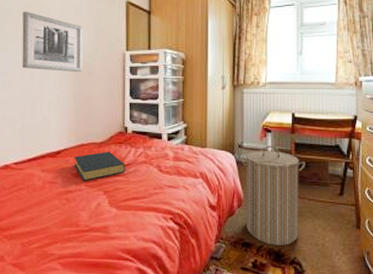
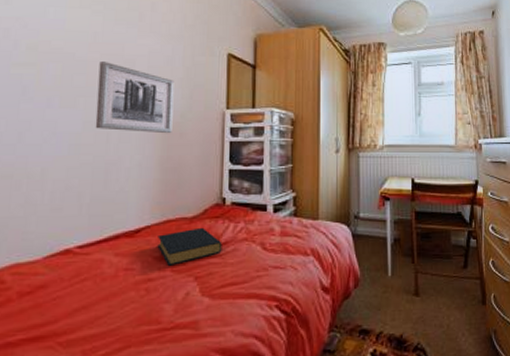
laundry hamper: present [241,145,305,246] -> none [357,214,427,331]

